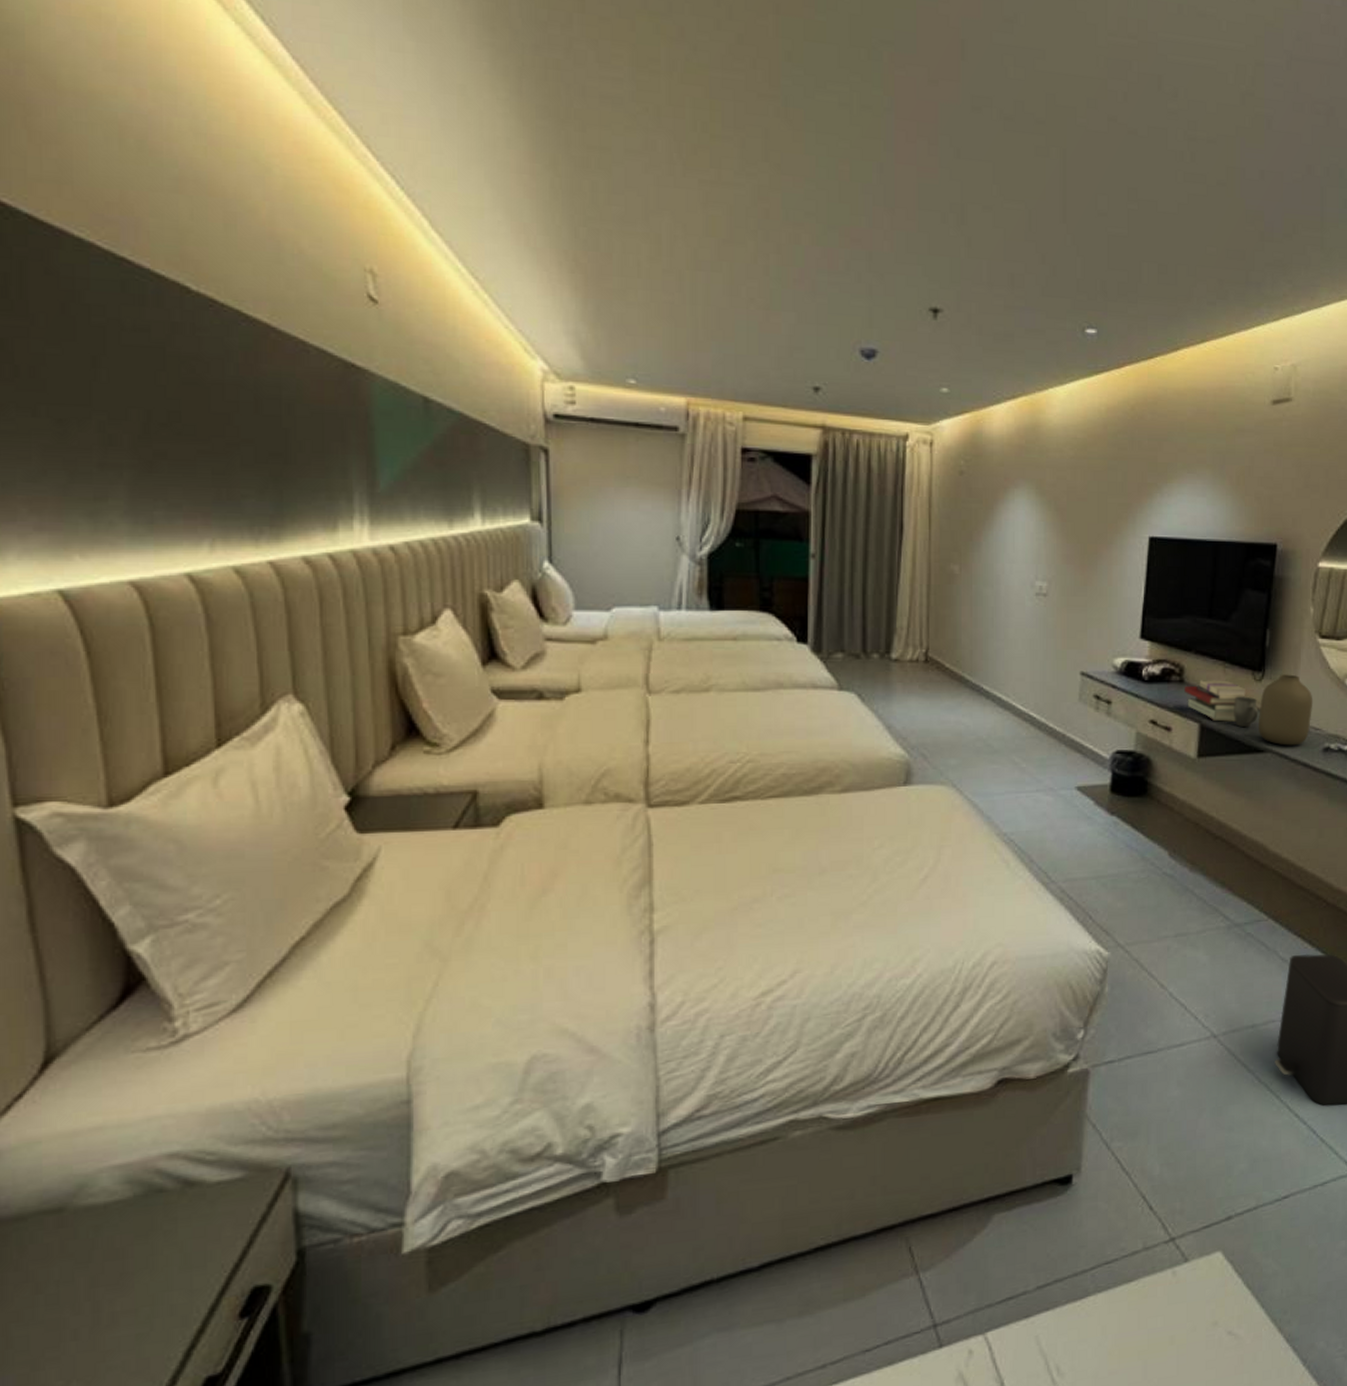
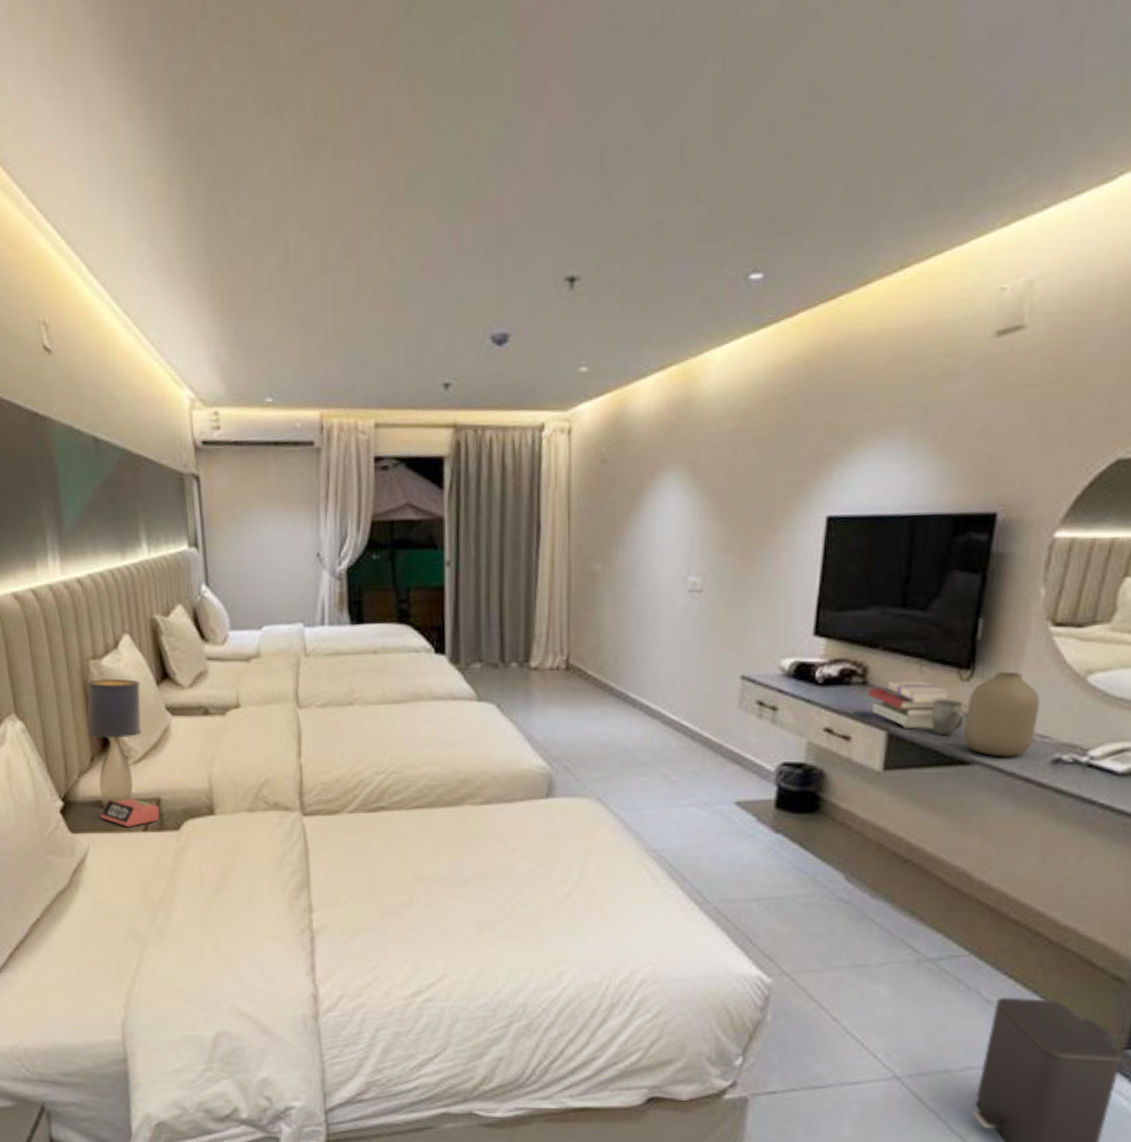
table lamp: none [389,657,462,804] -> present [87,678,142,808]
alarm clock: none [397,792,475,825] -> present [99,799,160,828]

